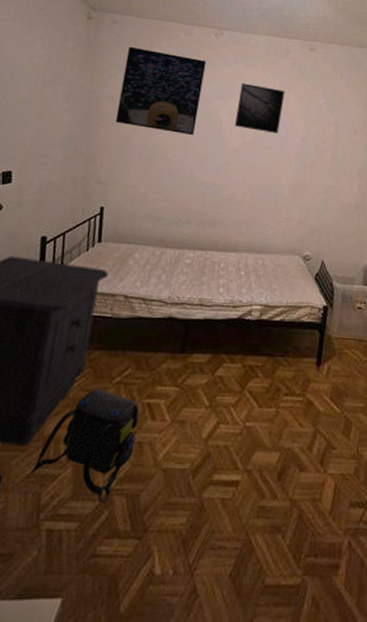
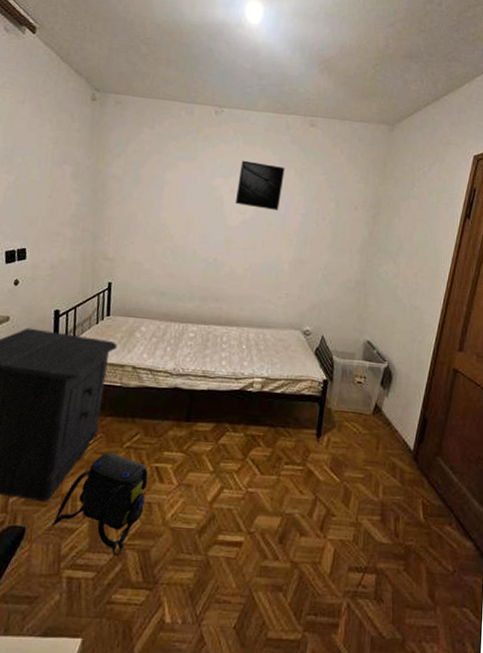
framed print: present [115,46,206,136] -> none [120,126,207,214]

